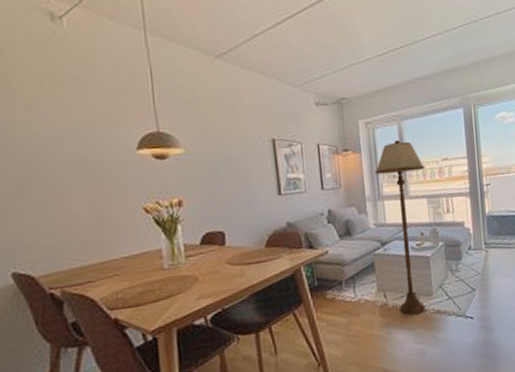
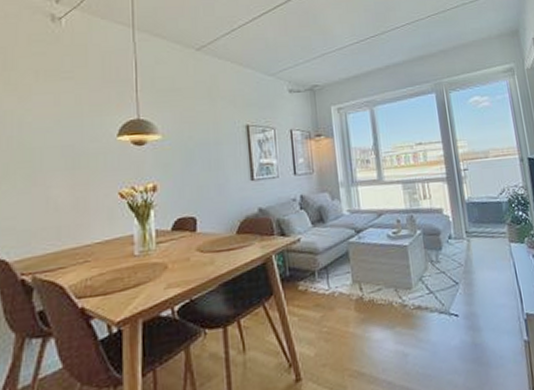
floor lamp: present [375,140,425,315] -> none [348,125,405,311]

